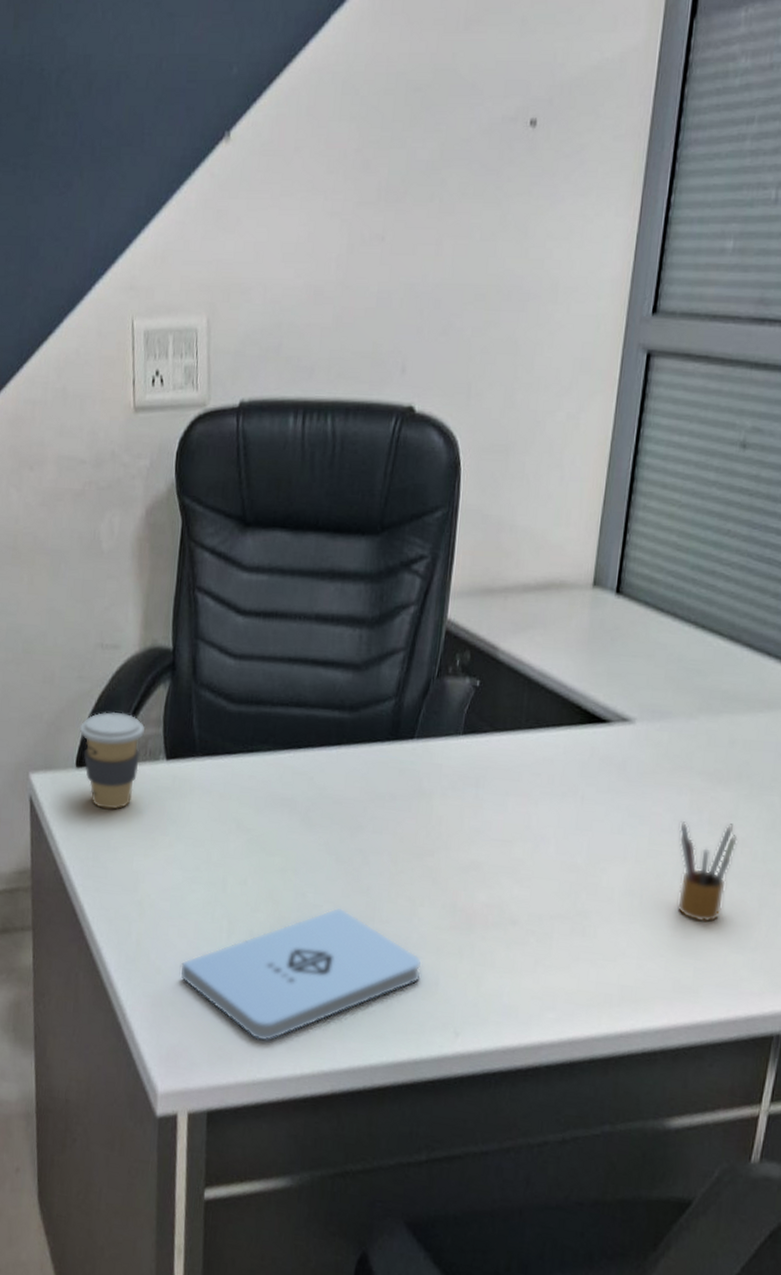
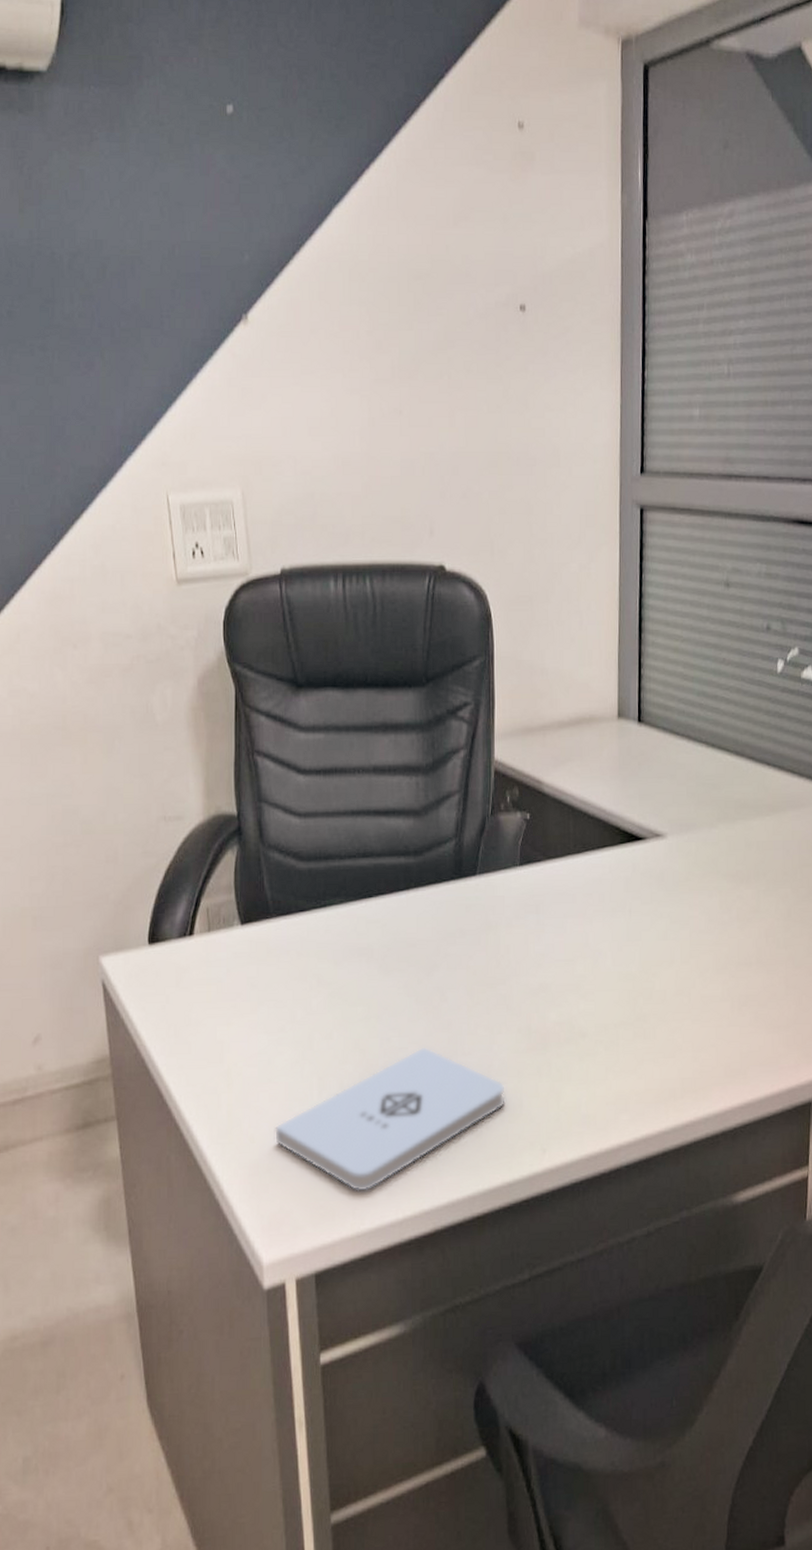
coffee cup: present [80,712,145,809] -> none [150,883,216,983]
pencil box: present [676,821,738,923] -> none [713,917,762,1010]

